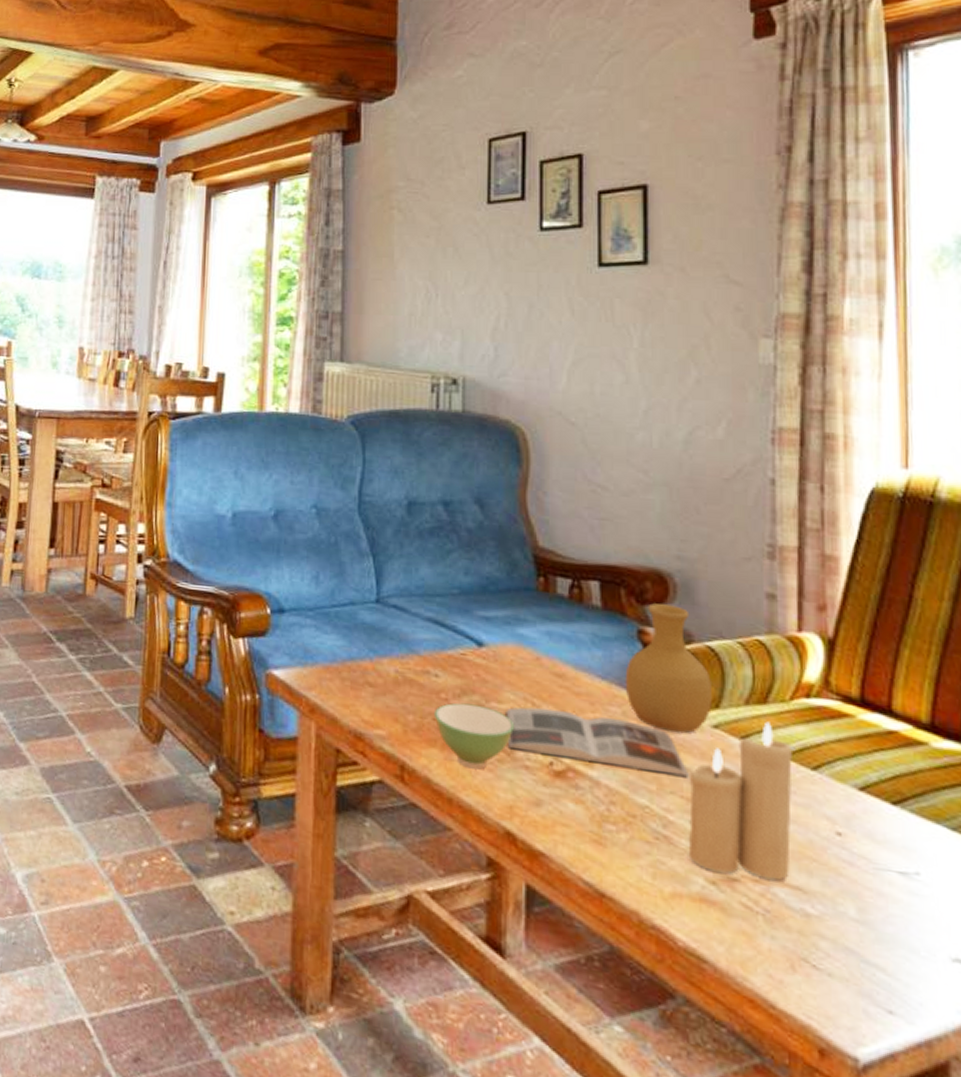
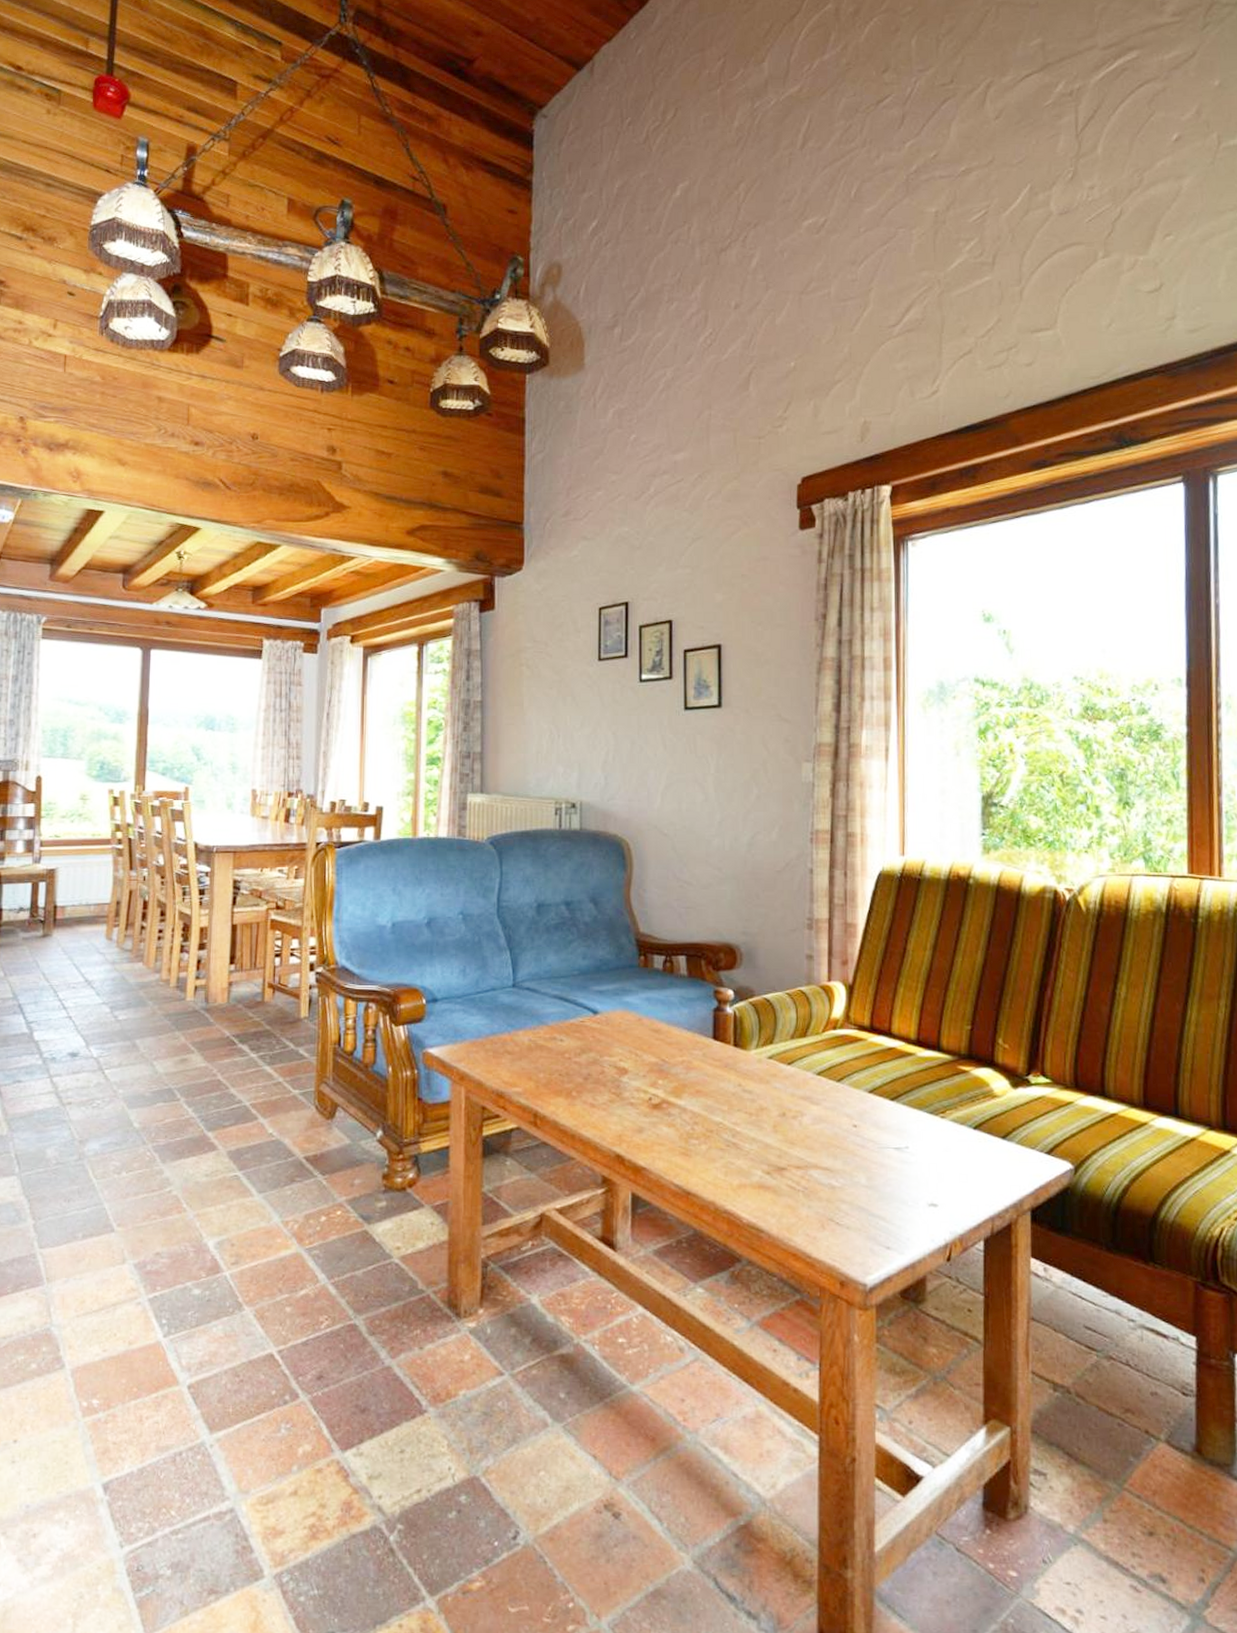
bowl: present [433,702,515,770] -> none [559,1060,623,1110]
magazine: present [506,707,689,778] -> none [615,1057,751,1098]
vase: present [625,603,713,733] -> none [705,969,768,1064]
candle: present [688,721,793,881] -> none [750,1050,824,1165]

